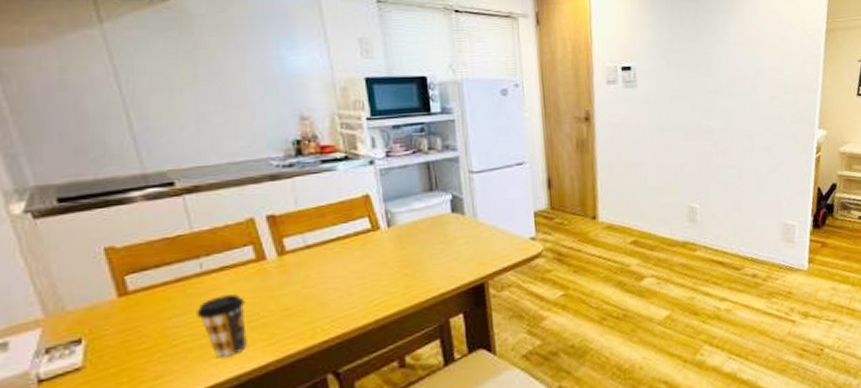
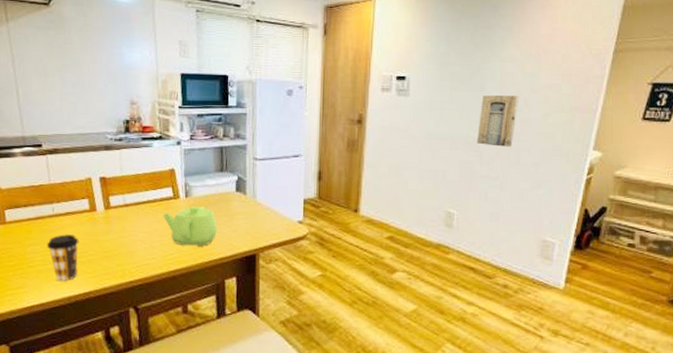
teapot: none [359,235,433,287] -> present [162,206,217,247]
wall art: none [710,80,746,133] -> present [477,95,519,147]

